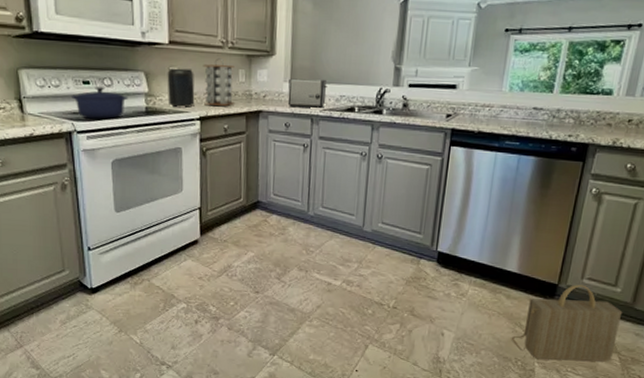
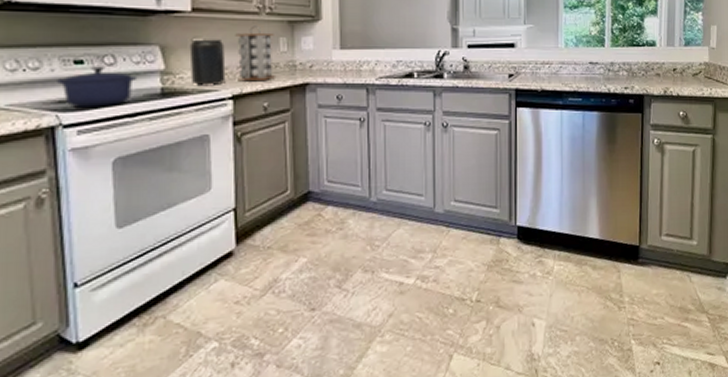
toaster: present [287,78,327,109] -> none [338,44,382,77]
shopping bag: present [511,284,623,362] -> none [604,242,703,335]

